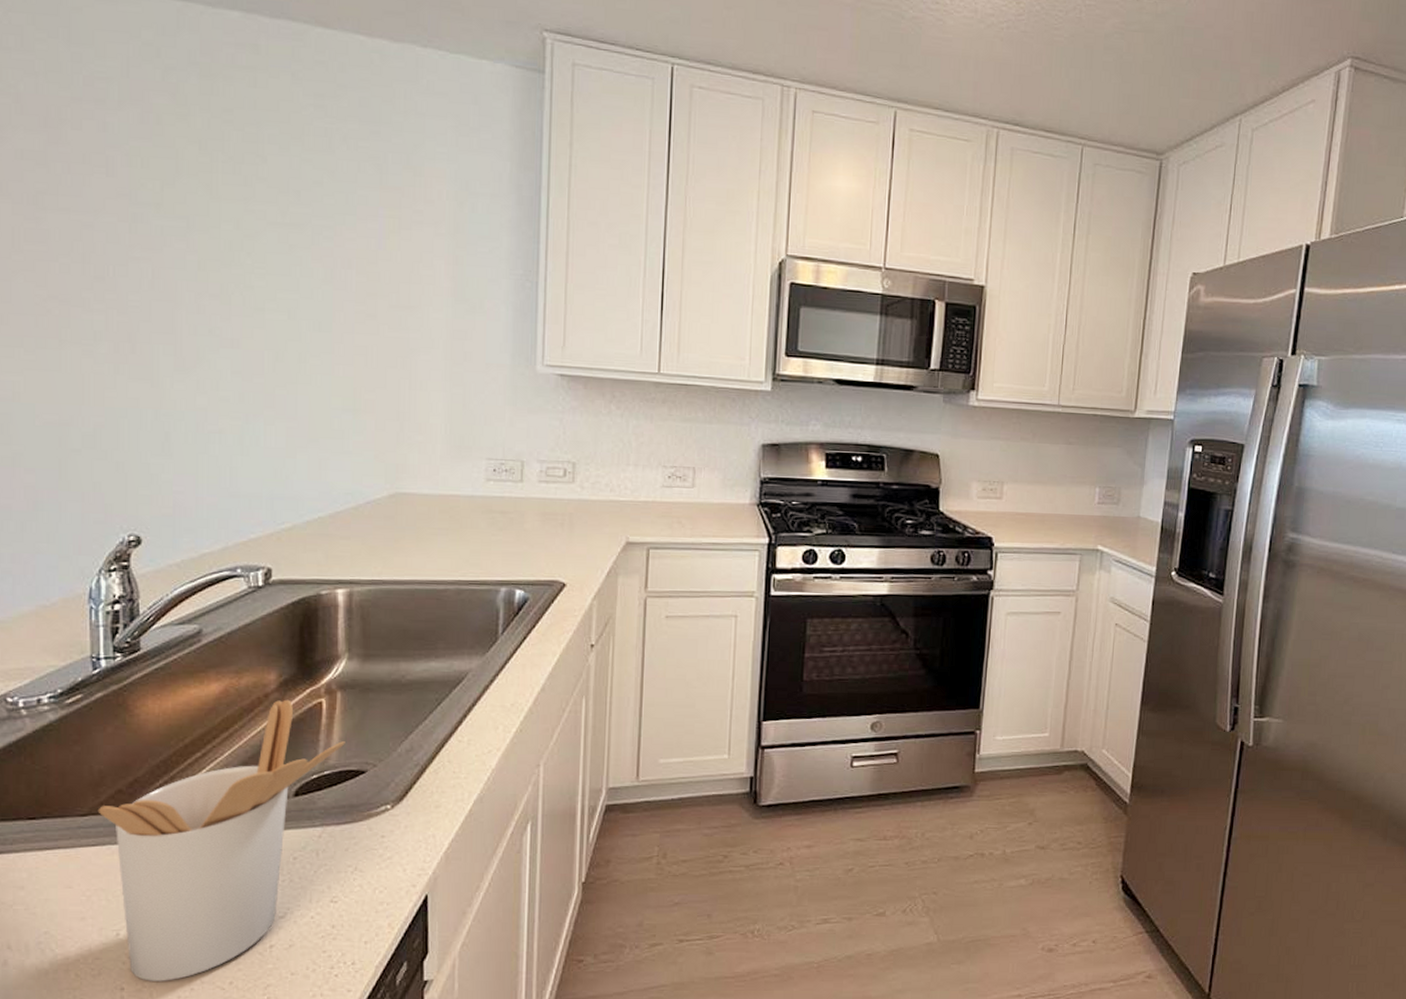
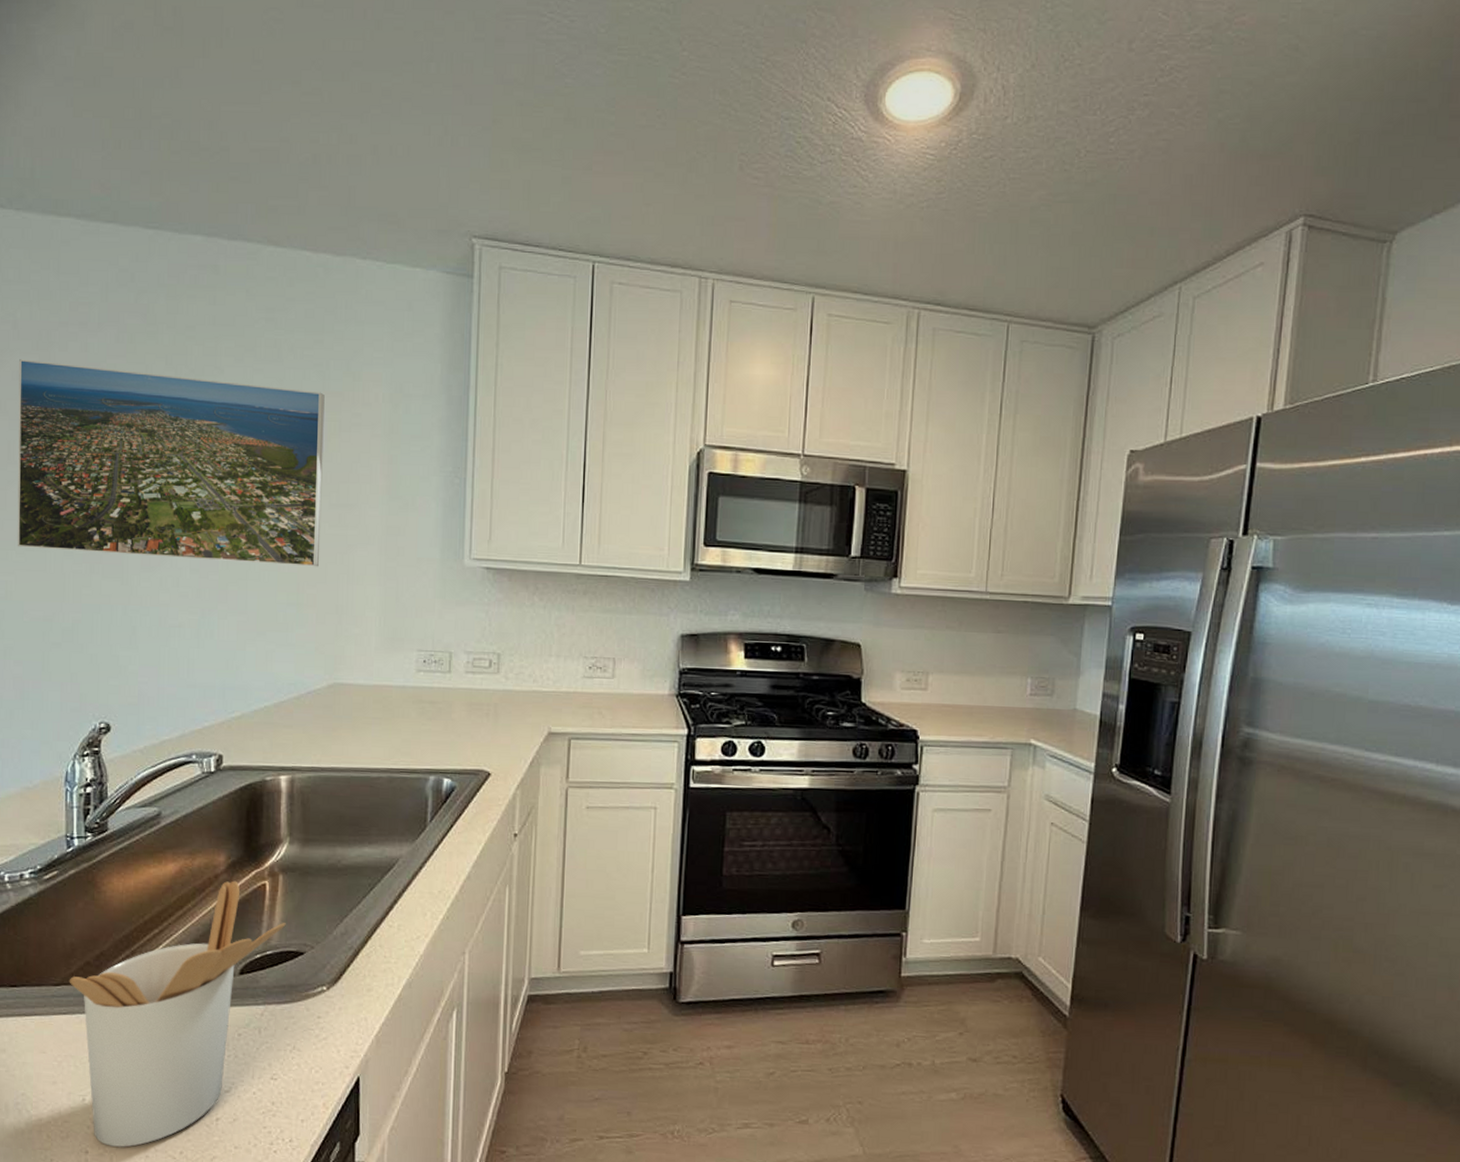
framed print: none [23,136,382,371] -> present [17,359,325,567]

